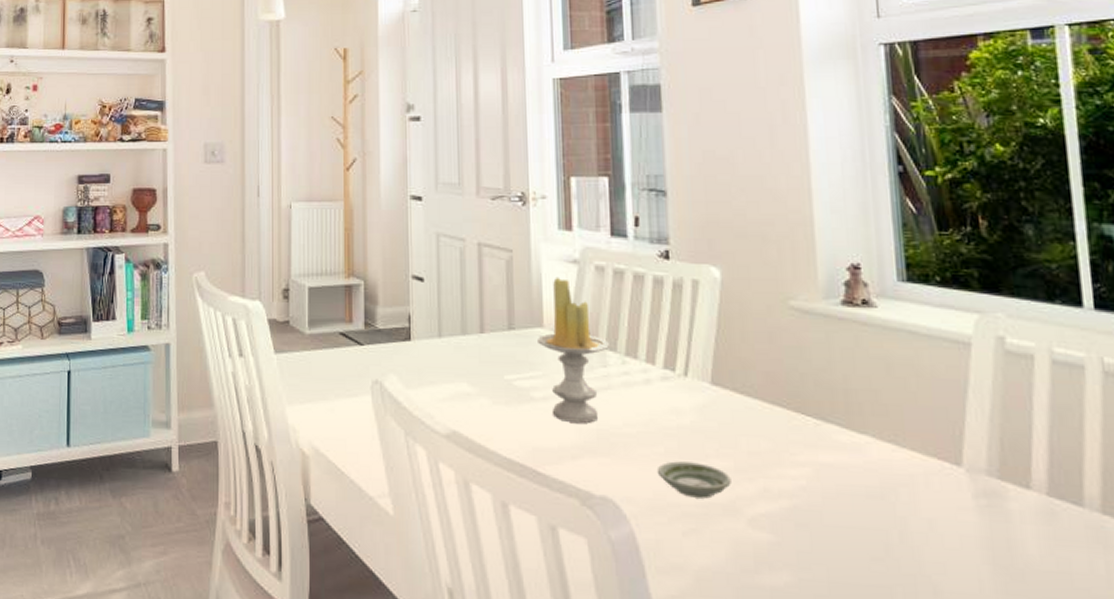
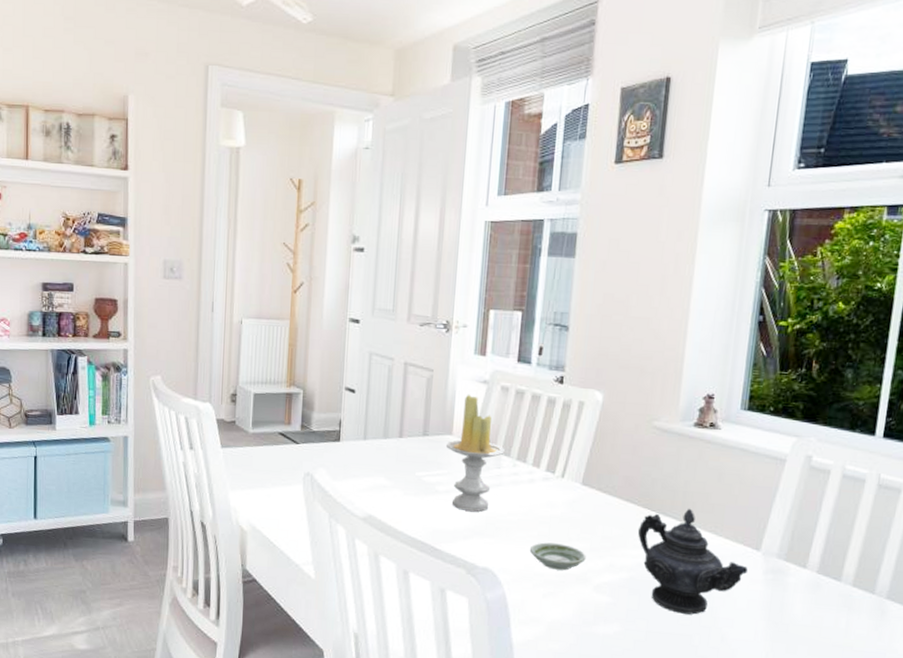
teapot: none [794,410,950,557] -> present [638,508,748,615]

